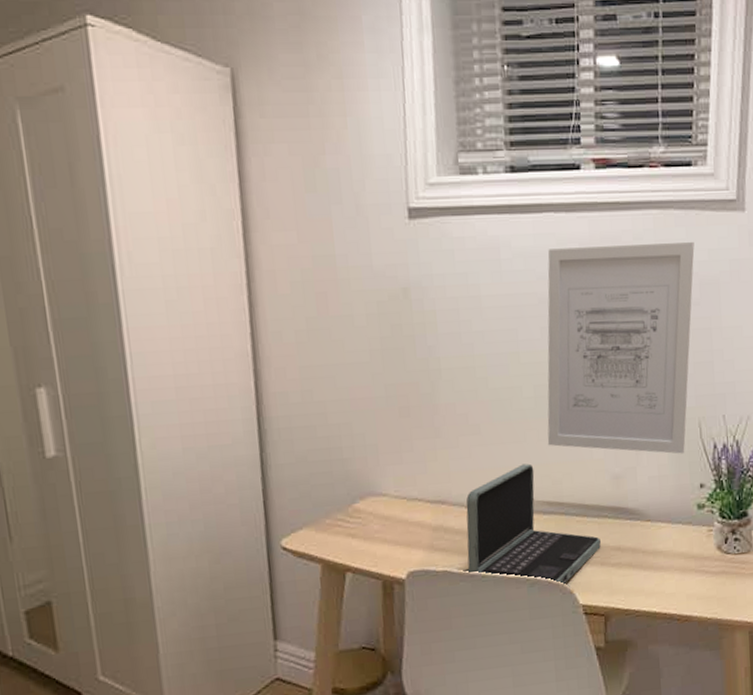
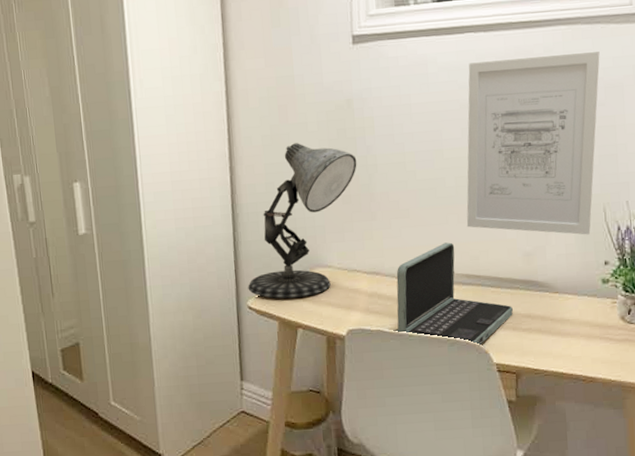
desk lamp: none [280,340,417,536] -> present [248,143,357,299]

